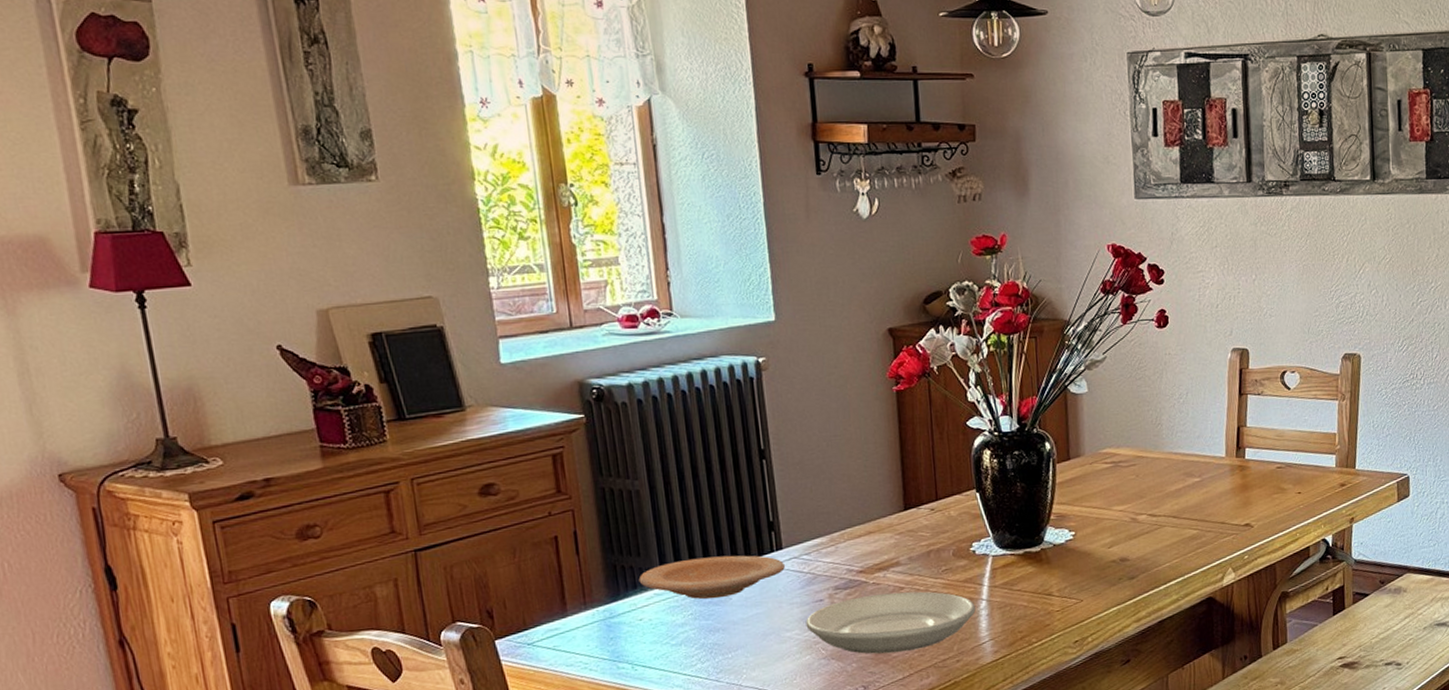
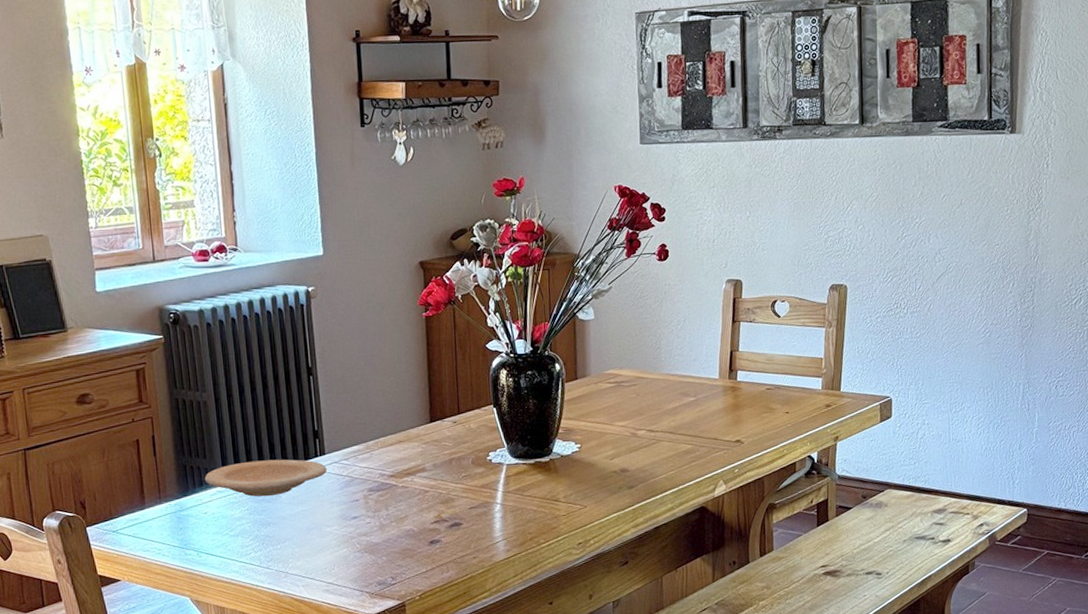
plate: present [805,591,976,654] -> none [343,494,491,550]

